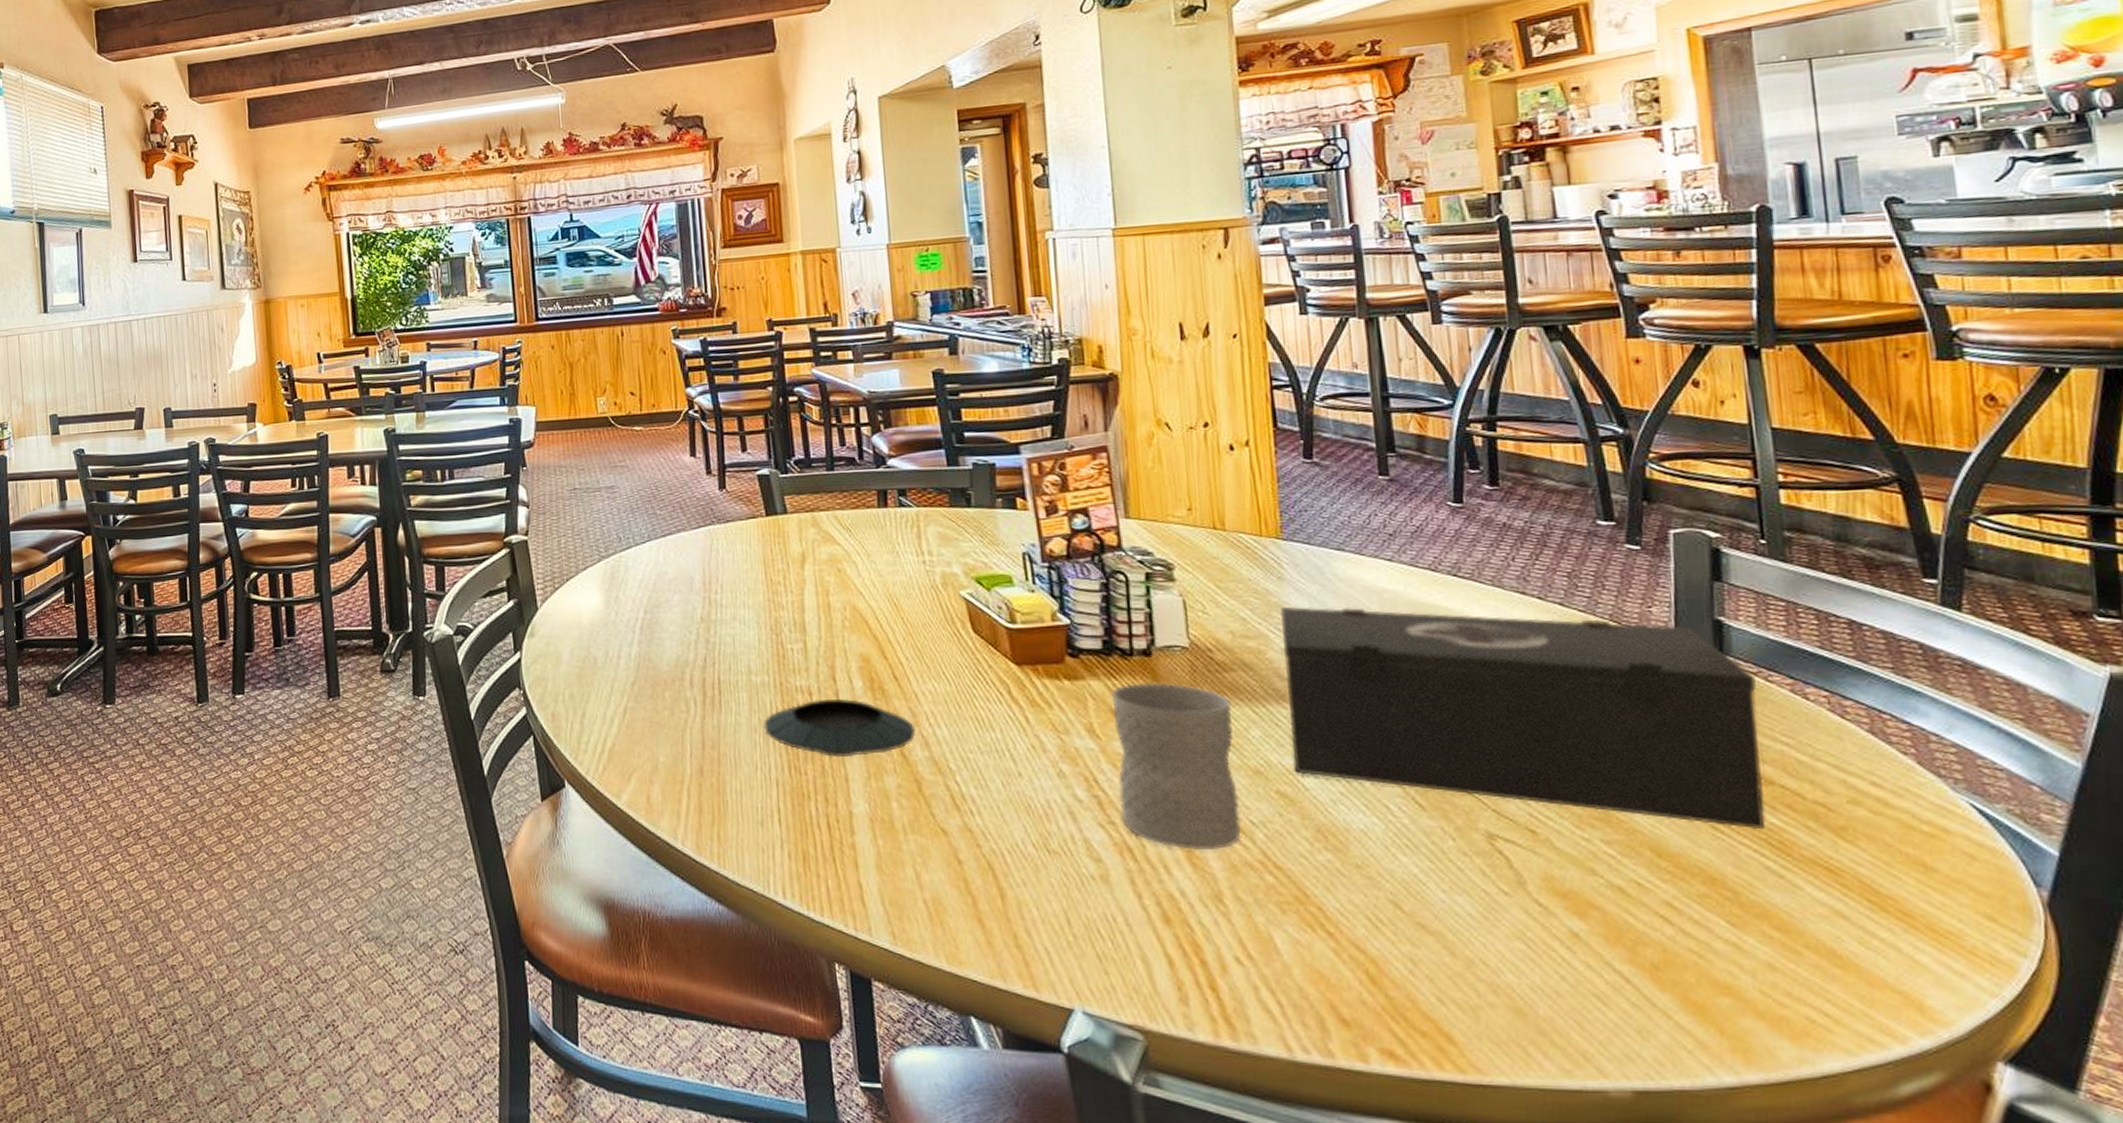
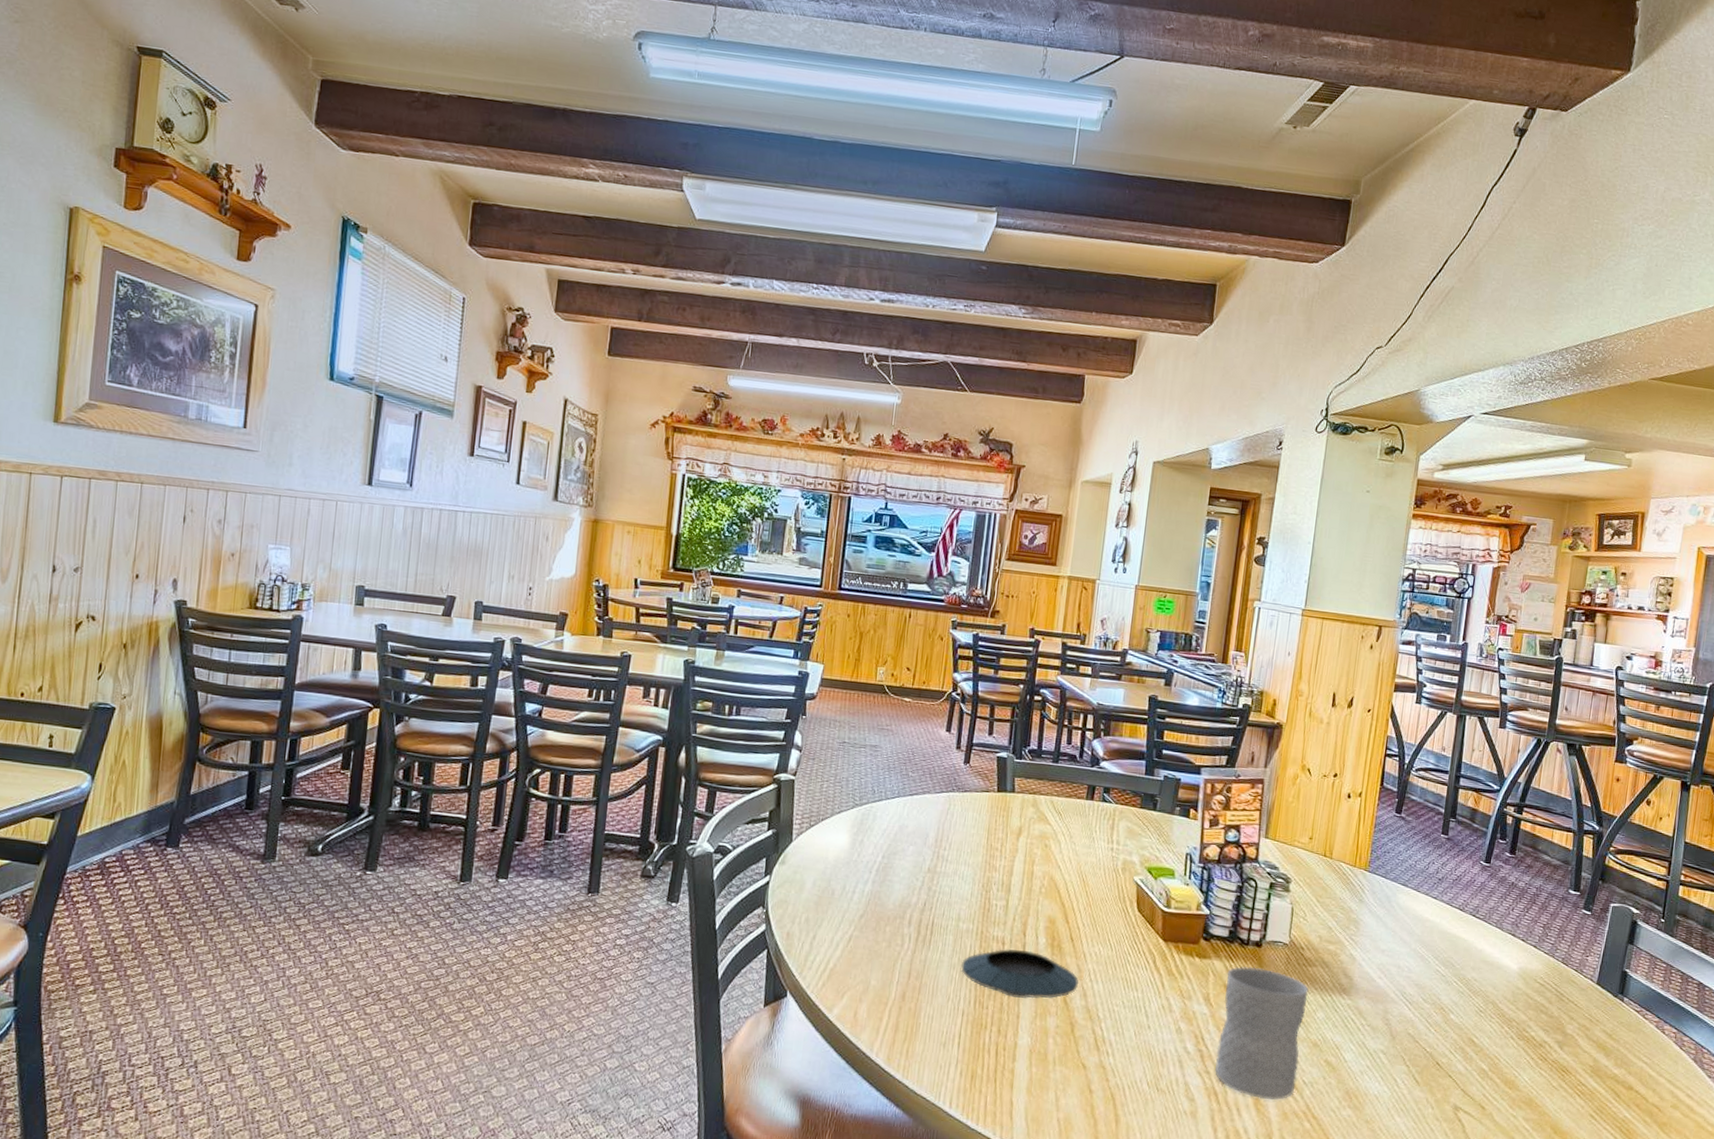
first aid kit: present [1281,606,1766,830] -> none [1340,923,1638,1120]

